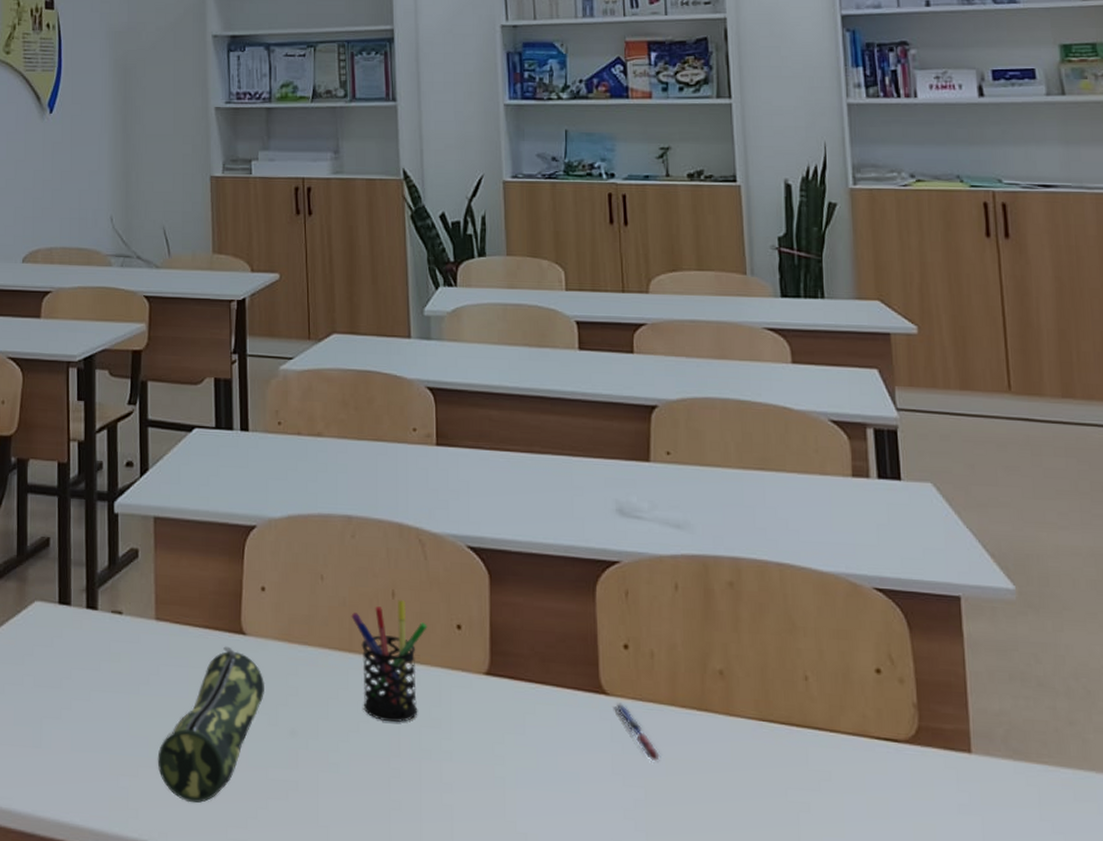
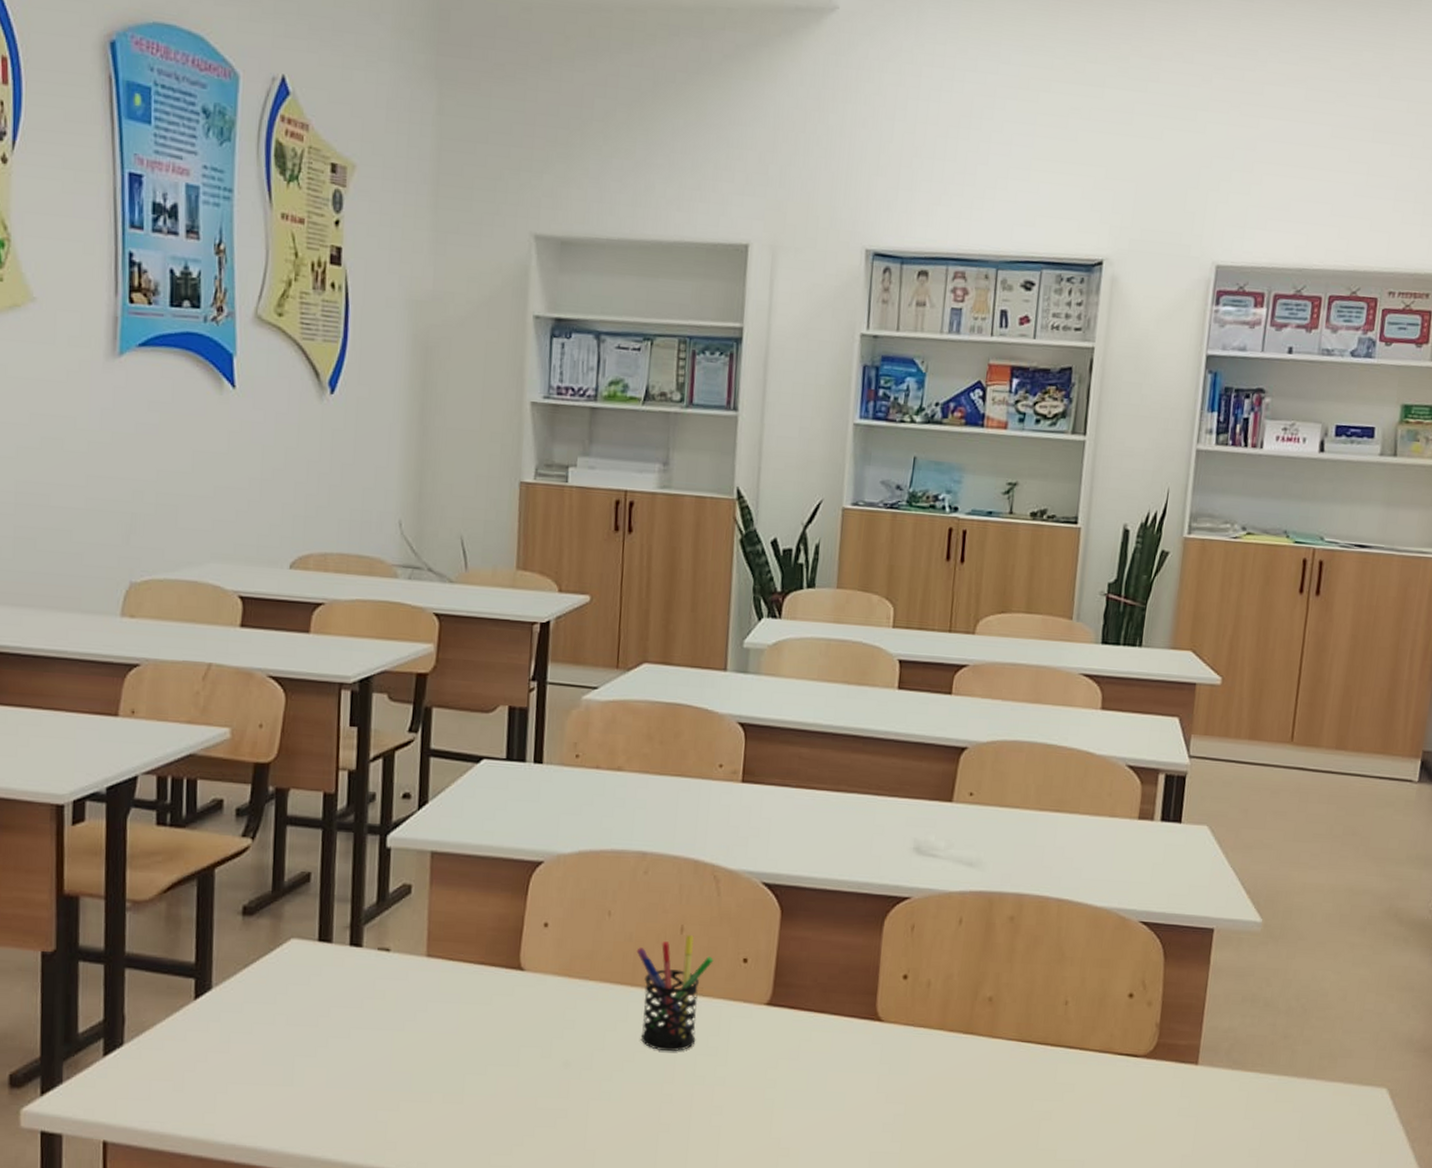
pencil case: present [157,646,265,803] -> none [420,982,541,1134]
pen: present [614,702,661,761] -> none [886,1028,924,1080]

